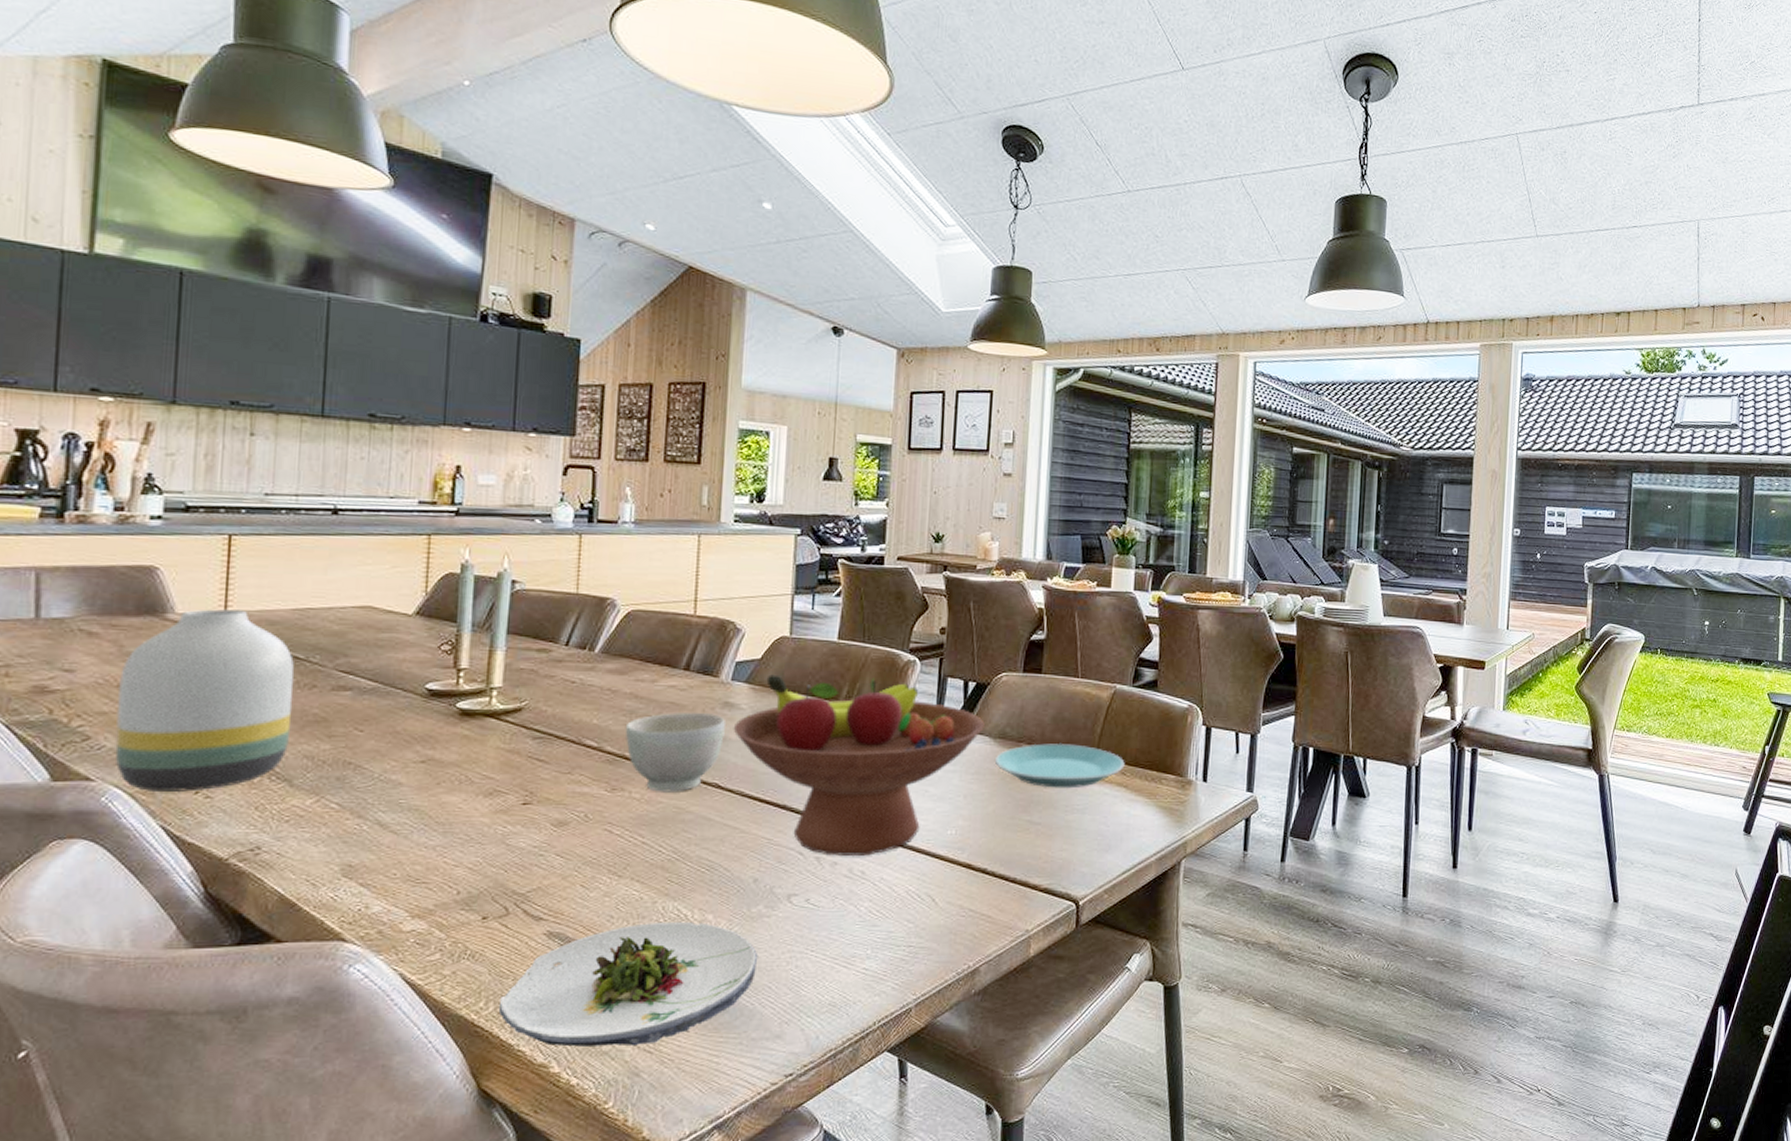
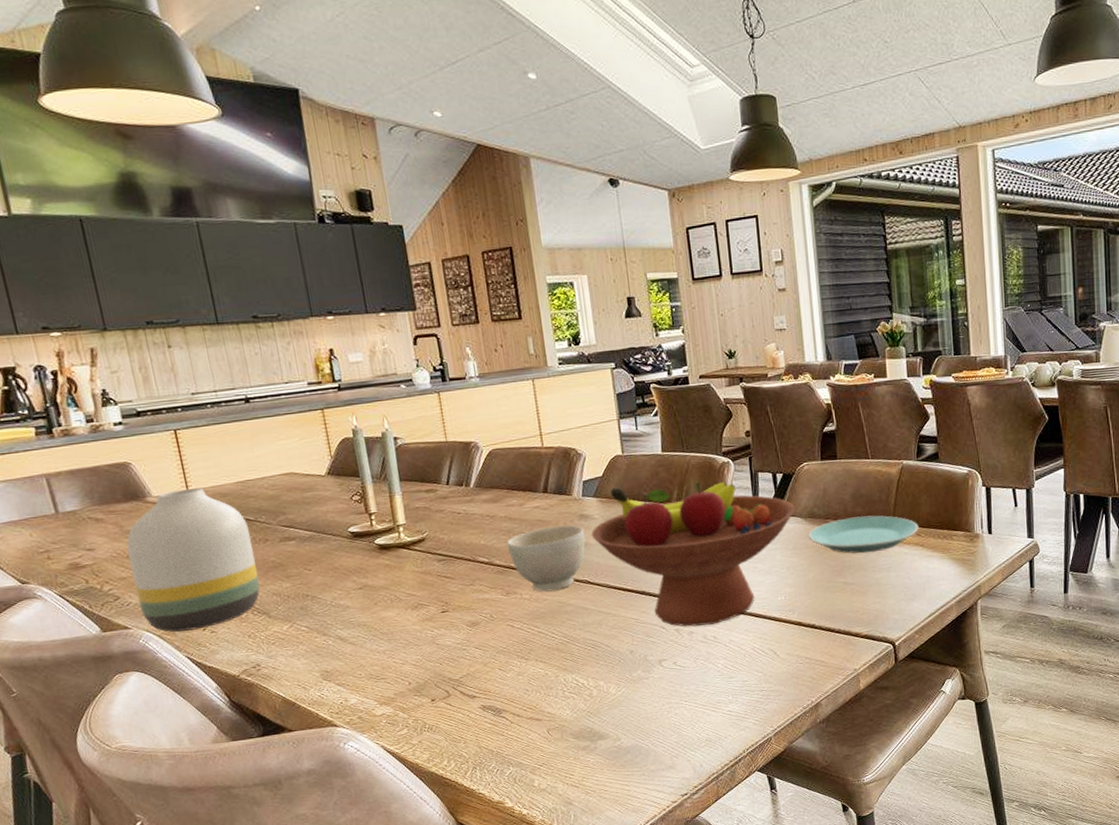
salad plate: present [498,921,758,1047] -> none [458,688,645,788]

